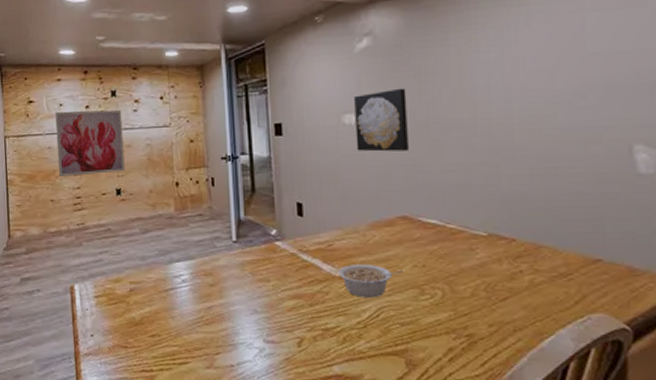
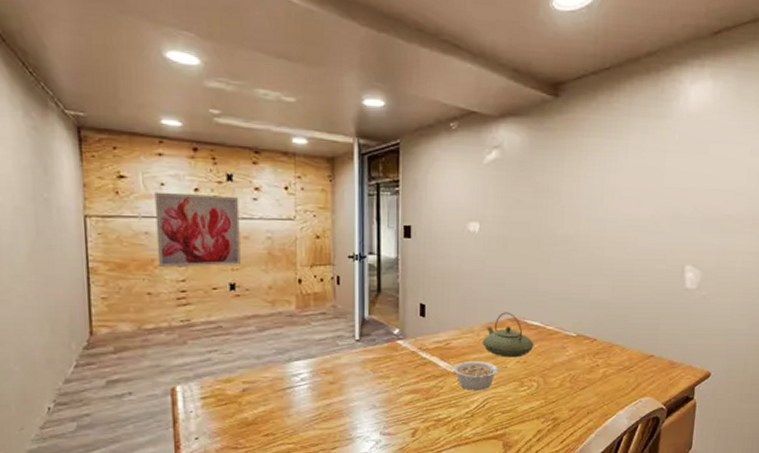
wall art: present [354,87,410,152] -> none [478,201,525,260]
teapot: none [369,209,434,261] -> present [482,312,534,358]

